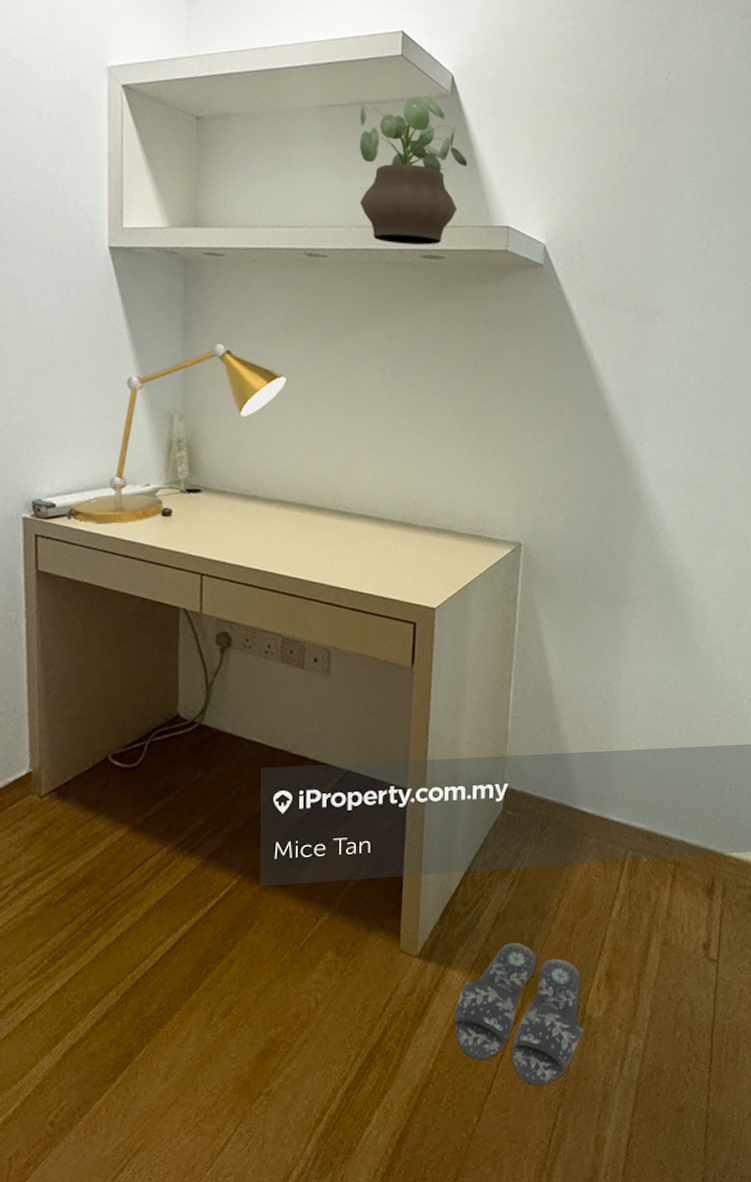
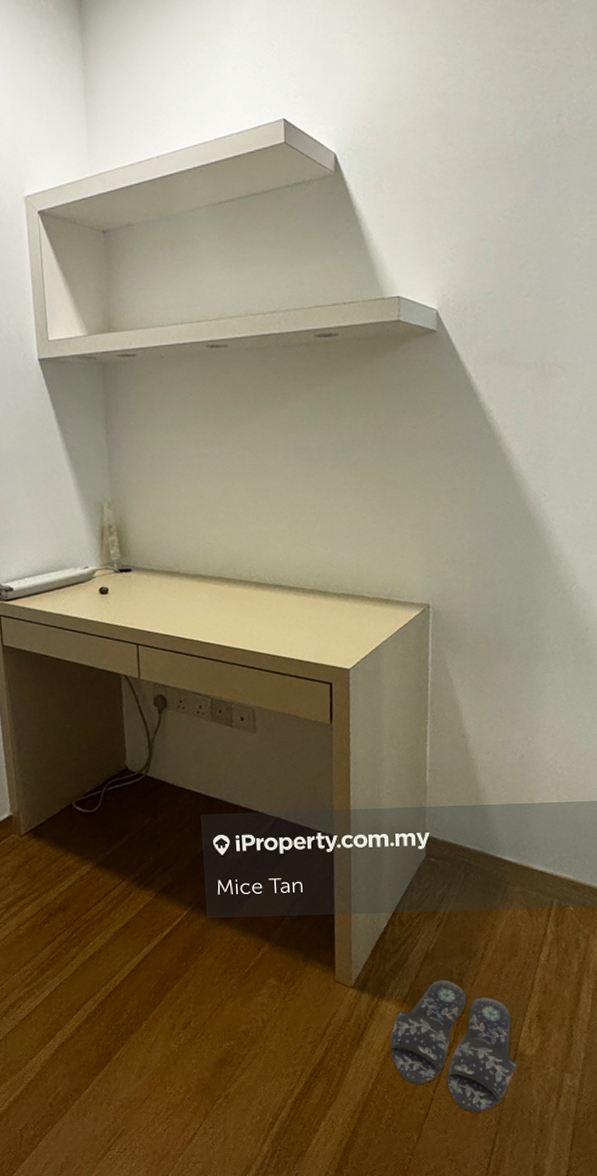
desk lamp: present [66,343,286,524] -> none [22,436,199,603]
potted plant: present [359,96,468,246] -> none [249,180,355,327]

